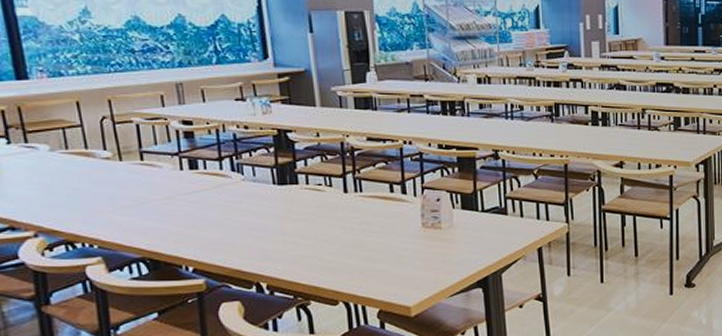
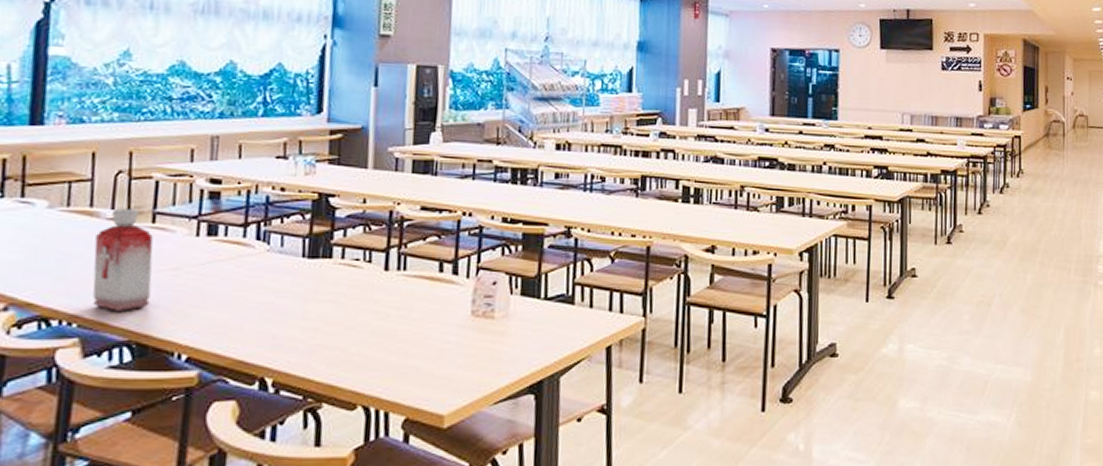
bottle: none [96,149,153,234] -> present [92,208,153,311]

